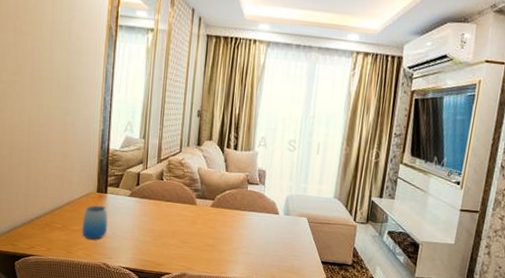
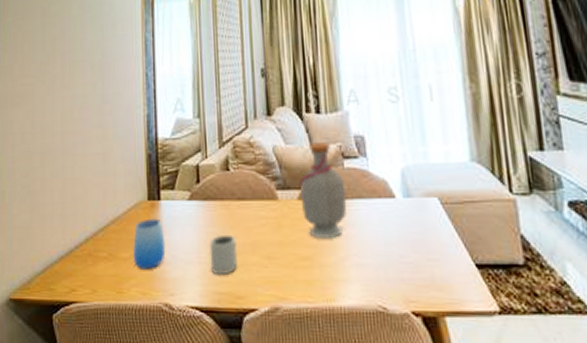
cup: none [140,222,162,250] -> present [209,234,239,276]
bottle: none [212,170,247,235] -> present [298,142,347,238]

